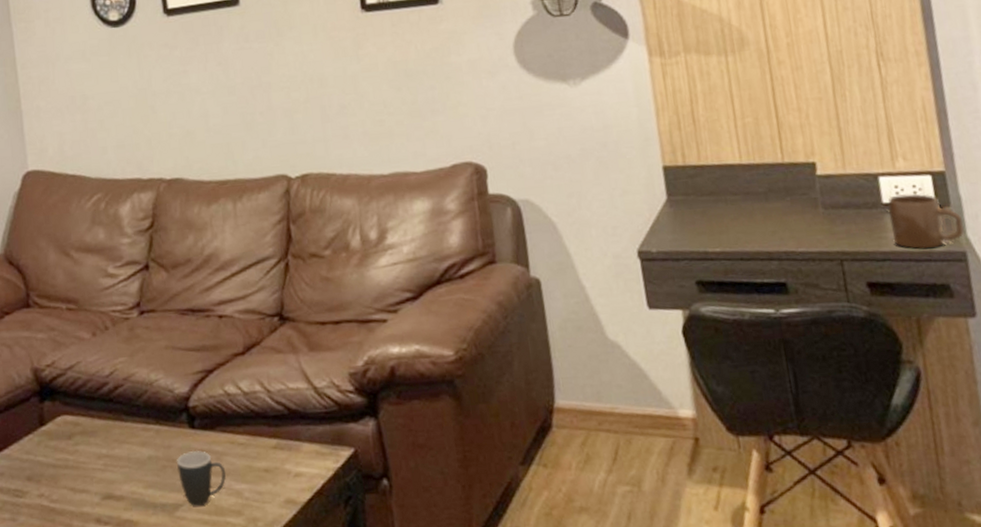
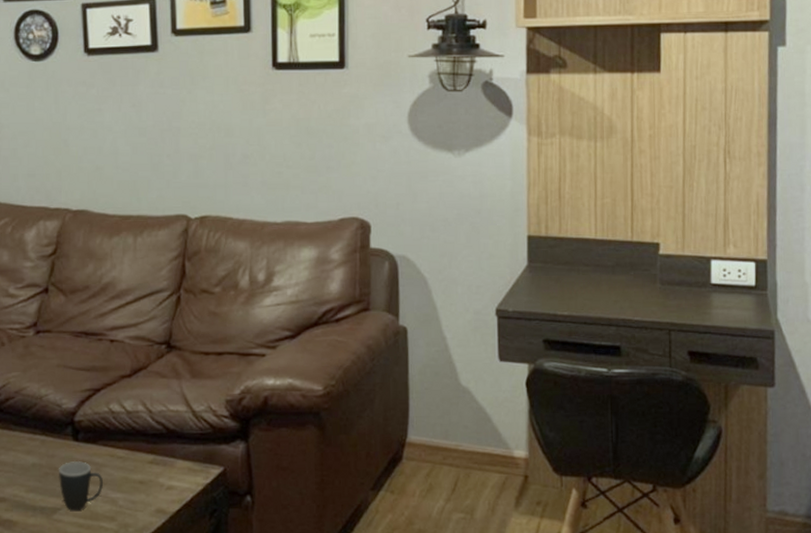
mug: present [887,193,964,250] -> none [714,277,776,326]

